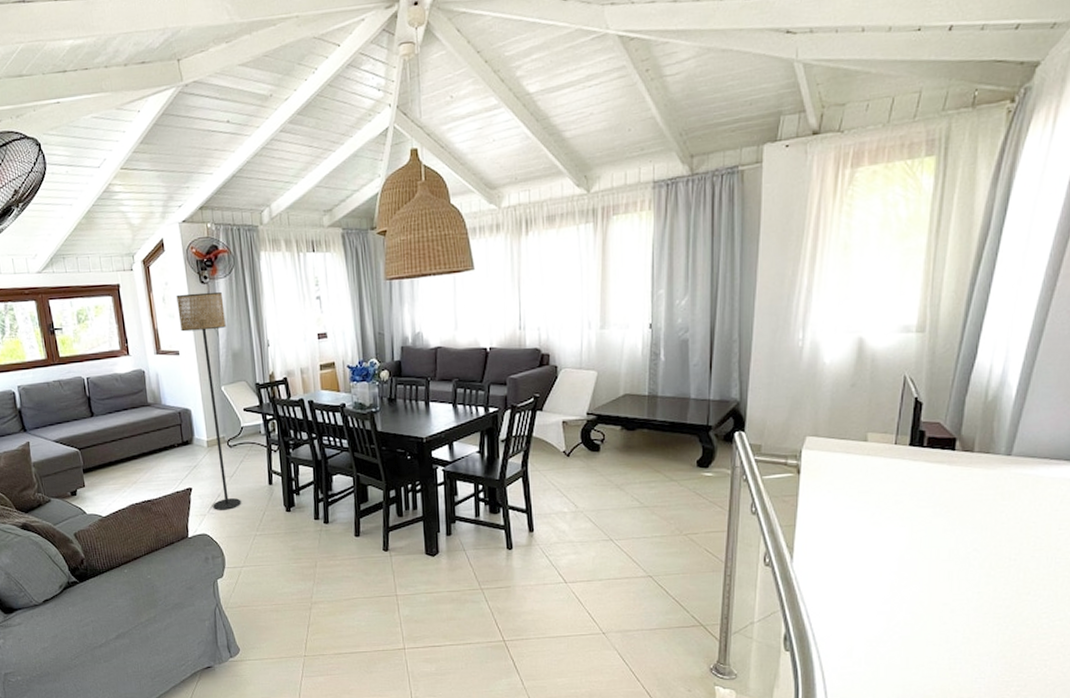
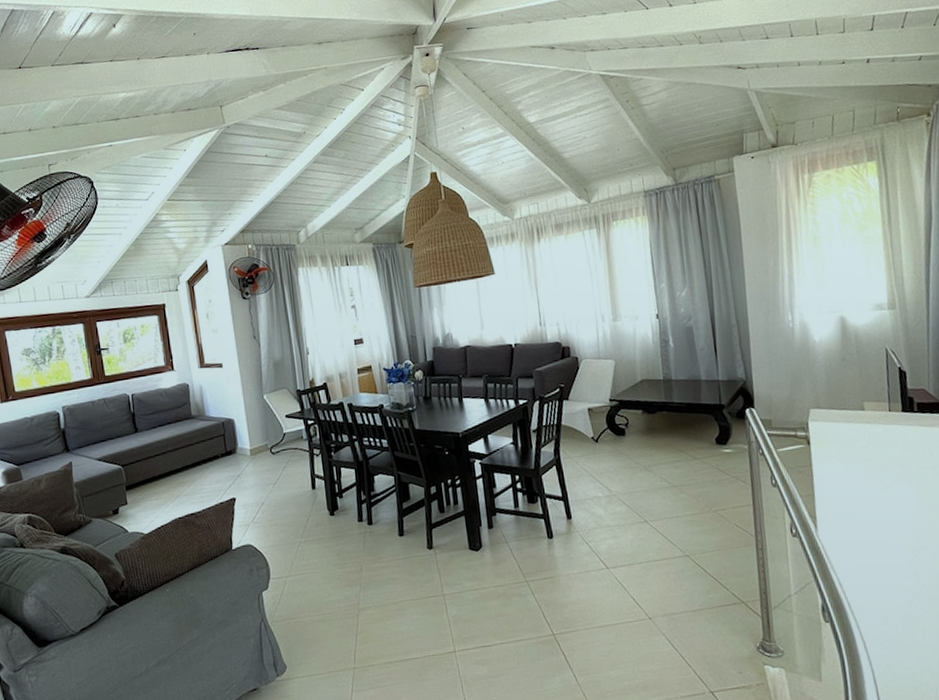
floor lamp: present [176,291,242,510] -> none [220,305,285,519]

